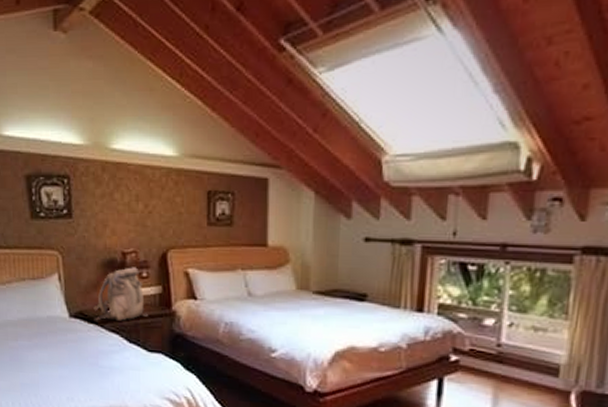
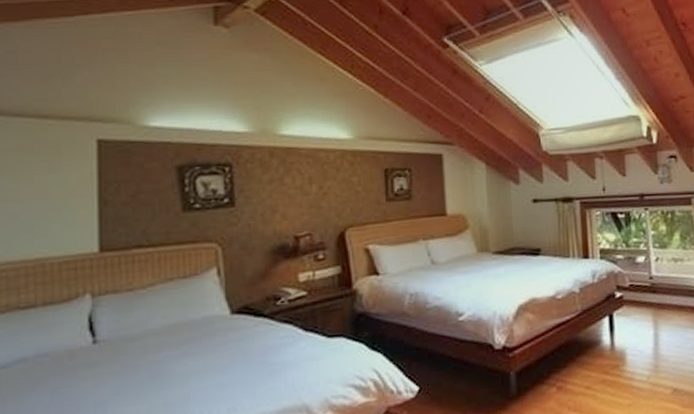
backpack: present [93,267,148,321] -> none [261,250,326,314]

